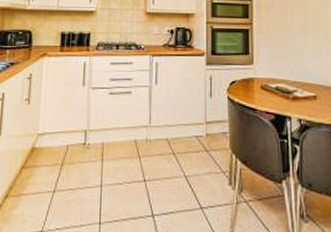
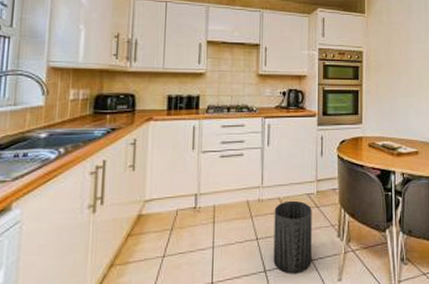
trash can: none [161,142,201,222] -> present [273,200,312,274]

